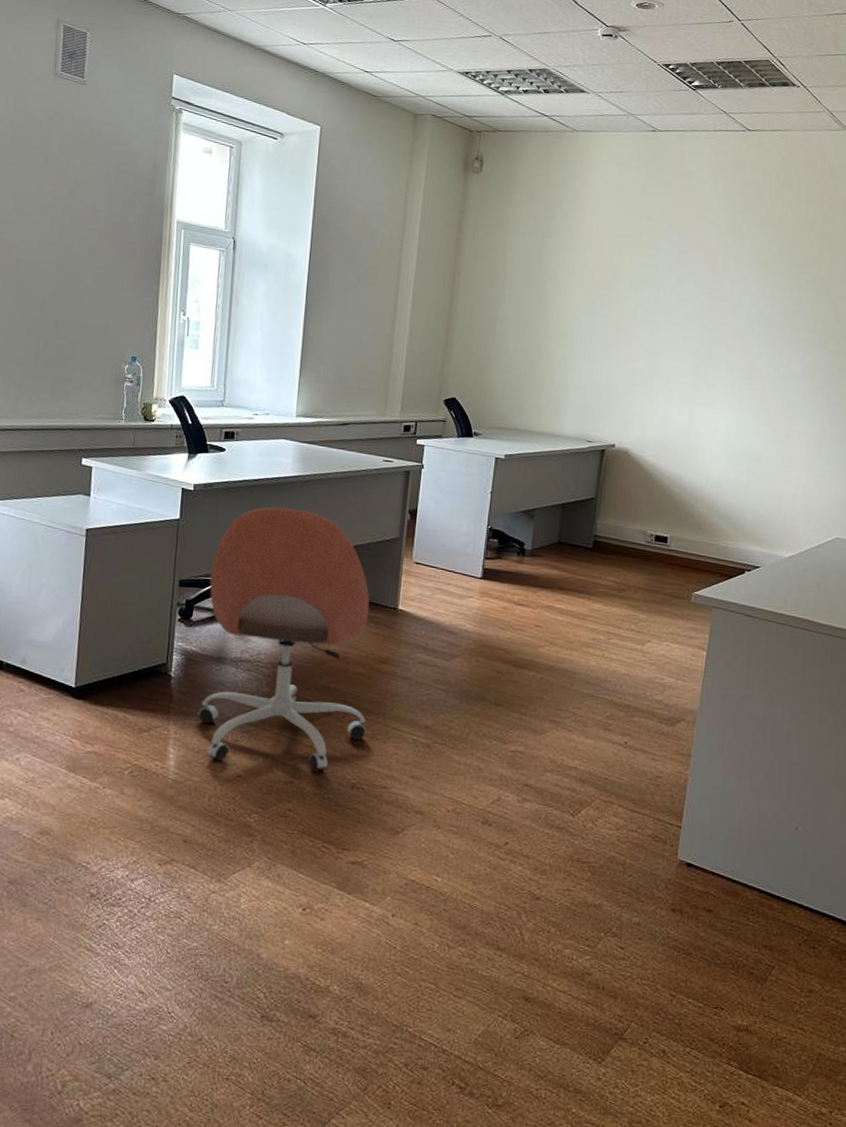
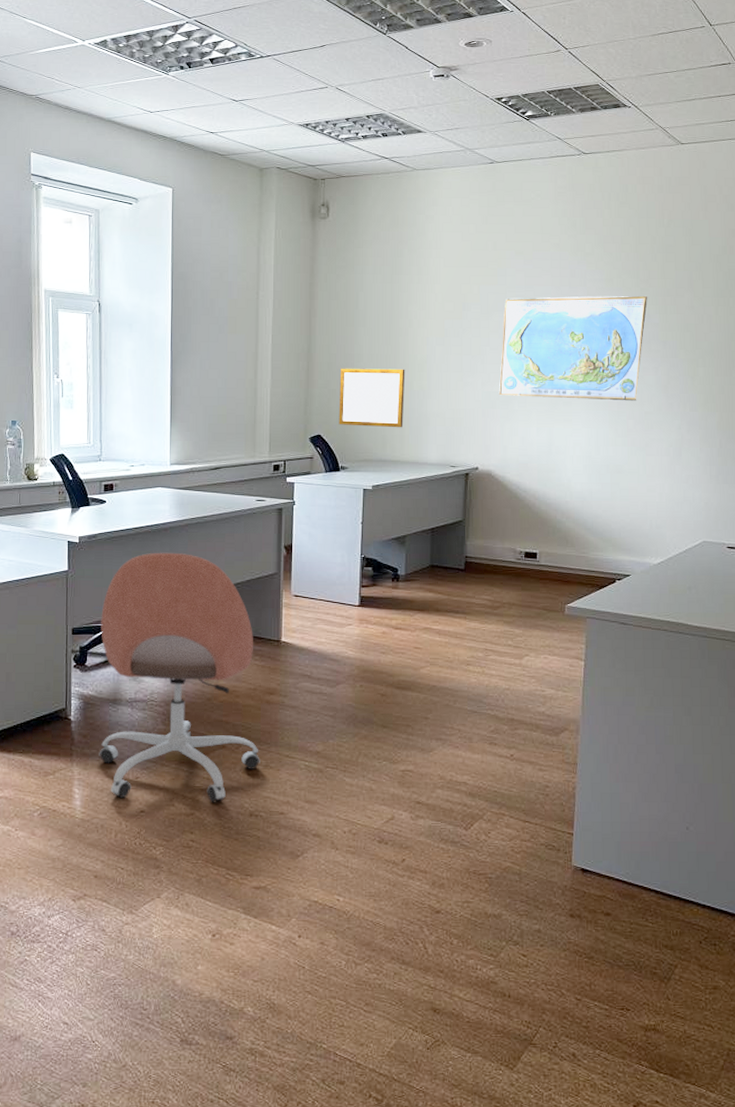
writing board: none [475,330,548,398] -> present [339,368,405,428]
world map: none [642,272,800,389] -> present [498,295,647,401]

